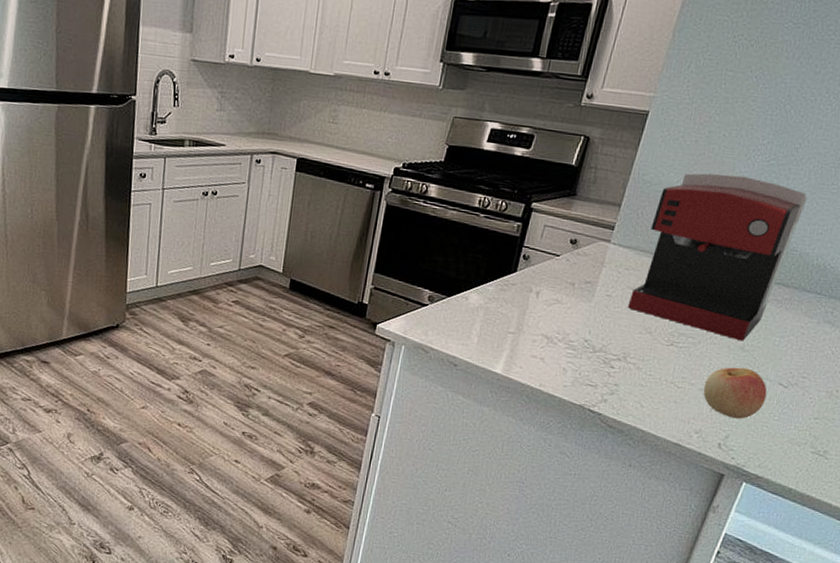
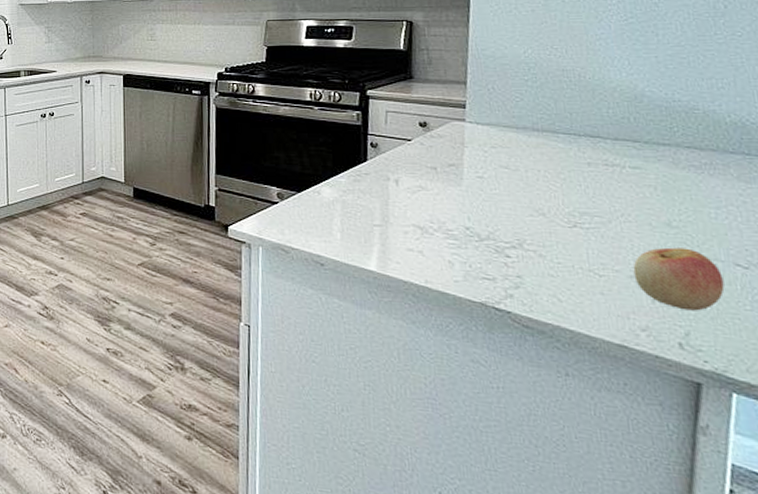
coffee maker: present [627,173,807,341] -> none [506,38,690,217]

